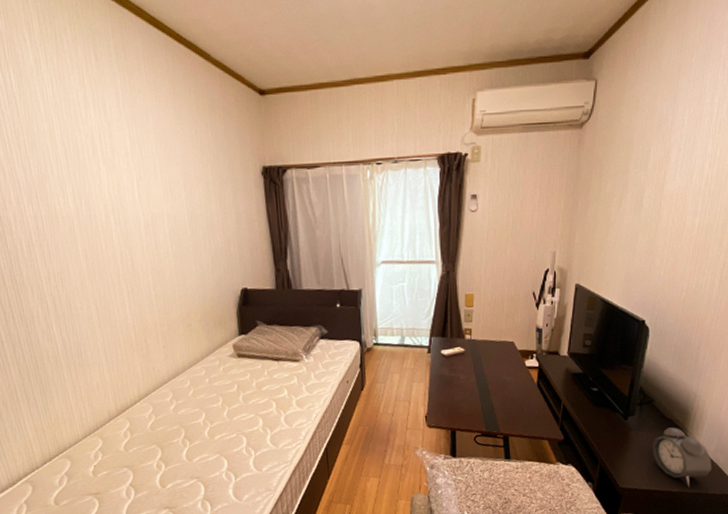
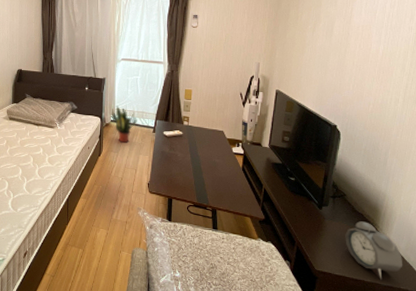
potted plant: none [374,324,407,371] -> present [112,106,137,144]

